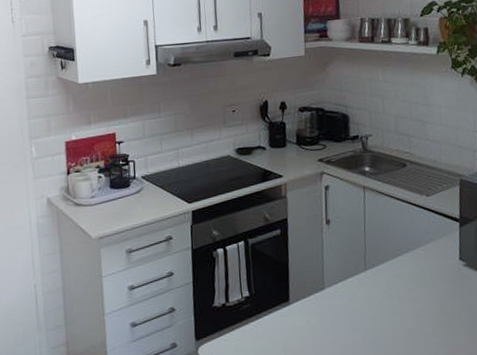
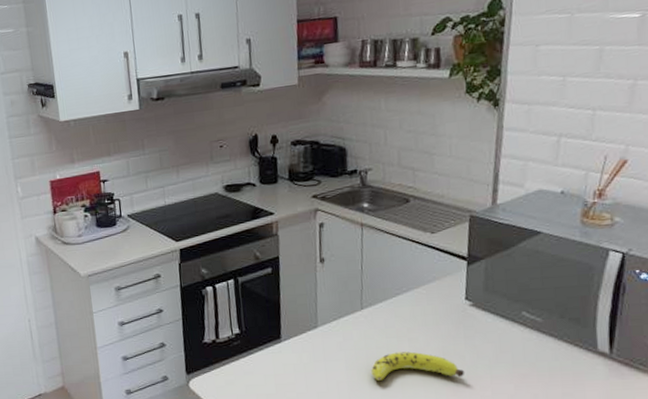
fruit: none [375,312,463,343] -> present [371,351,465,381]

